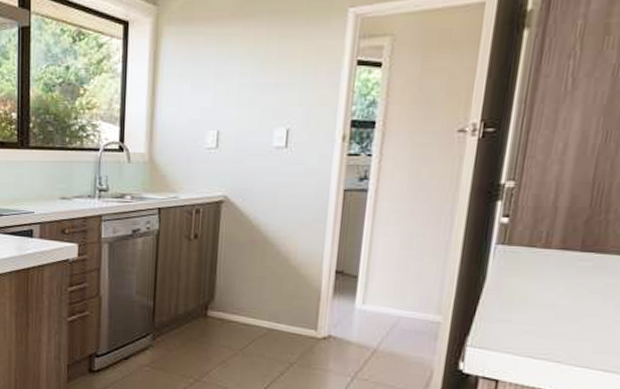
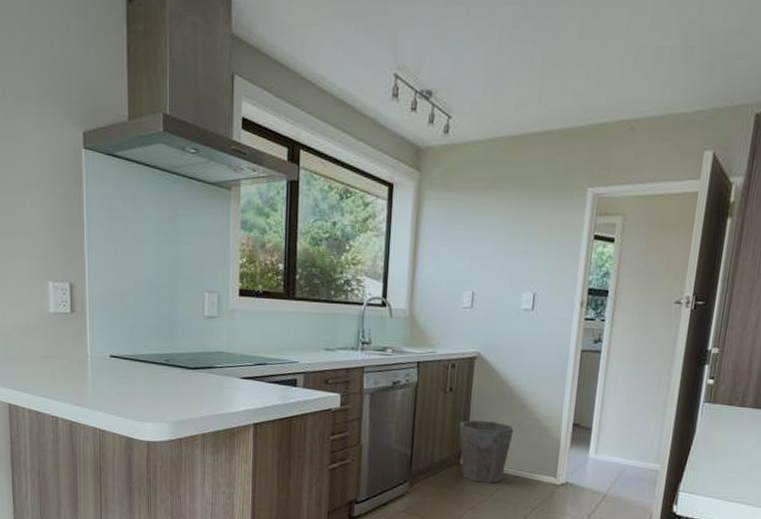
waste bin: none [206,269,267,337] -> present [459,420,514,483]

